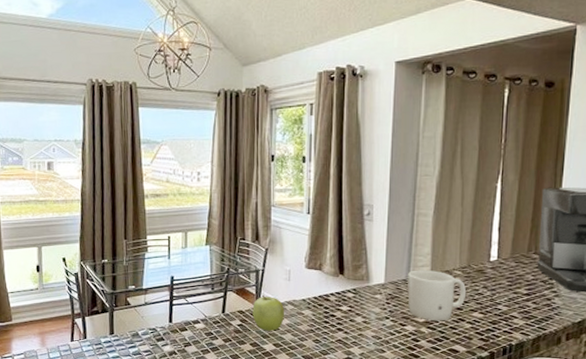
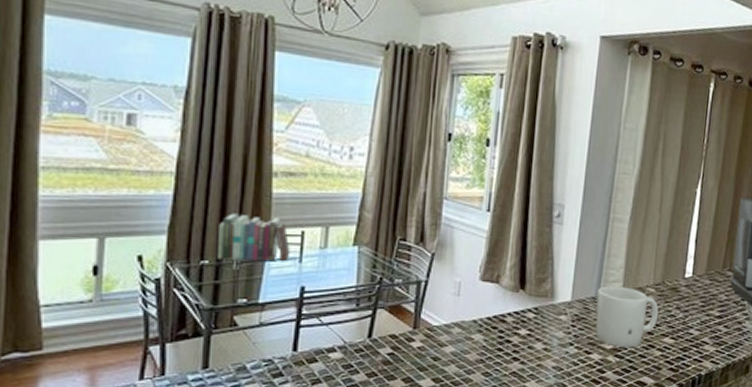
books: none [112,226,162,259] -> present [216,213,291,262]
fruit: present [252,294,285,331] -> none [408,313,450,362]

